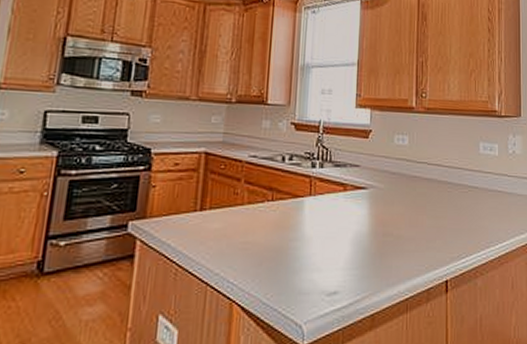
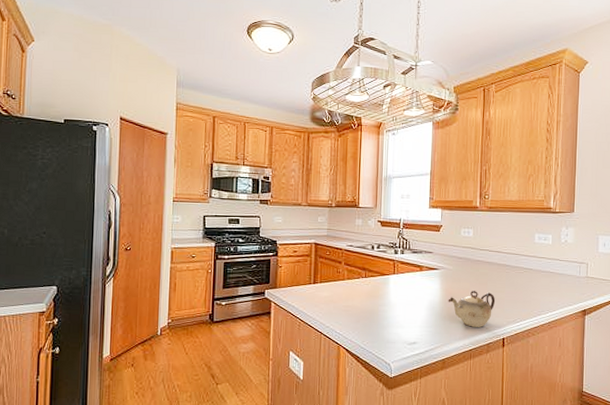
teapot: none [378,215,435,267] -> present [448,290,495,327]

